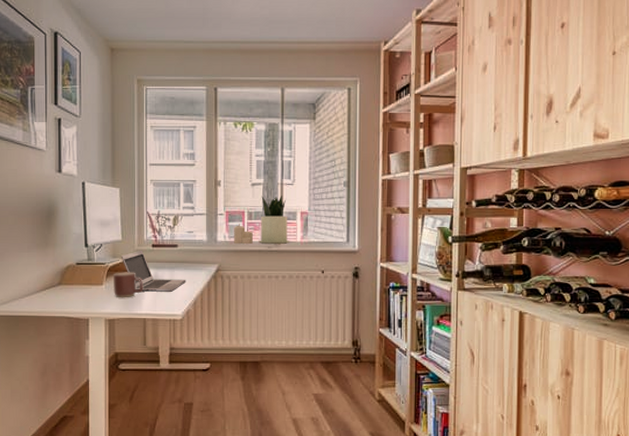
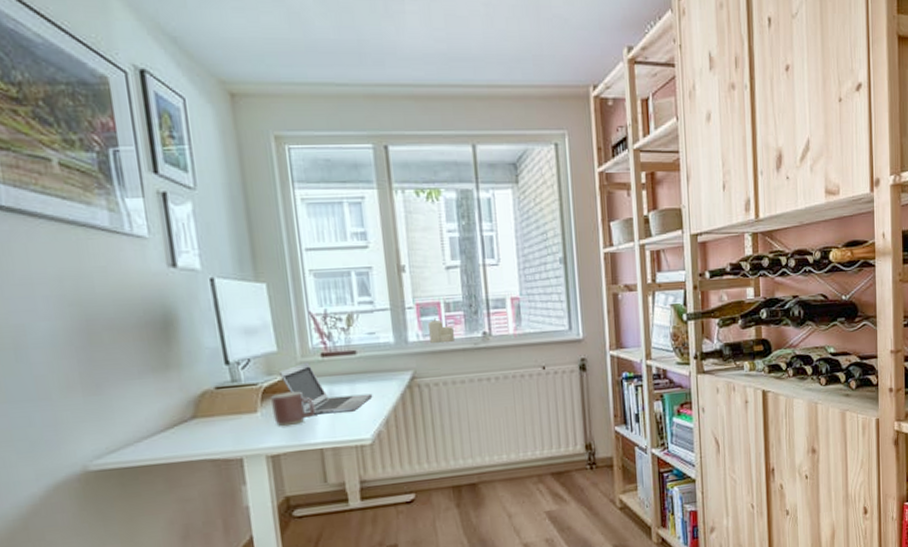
planter: present [259,196,290,245] -> none [459,279,501,342]

